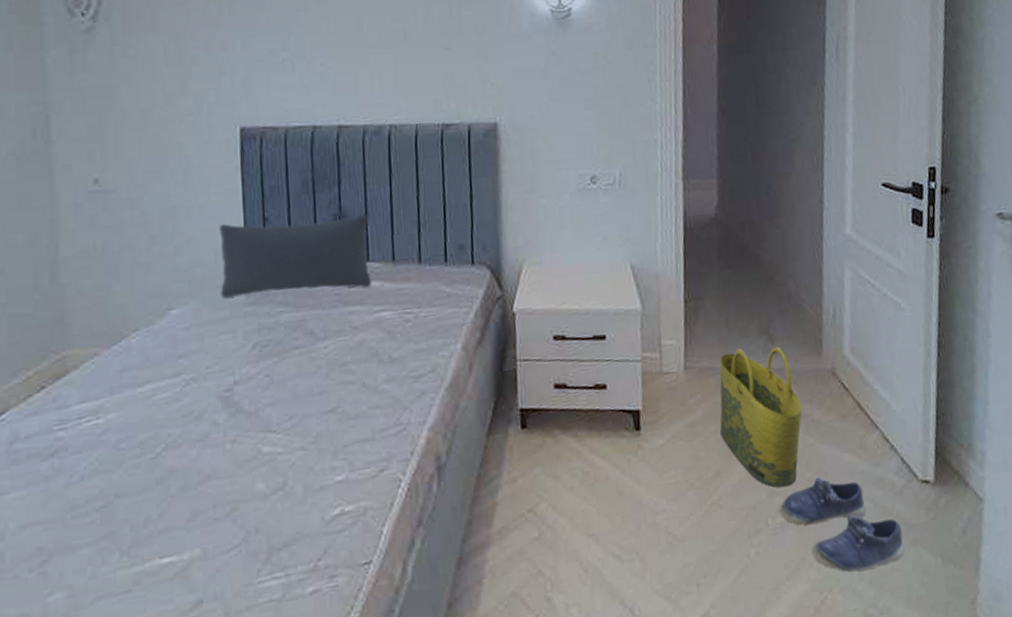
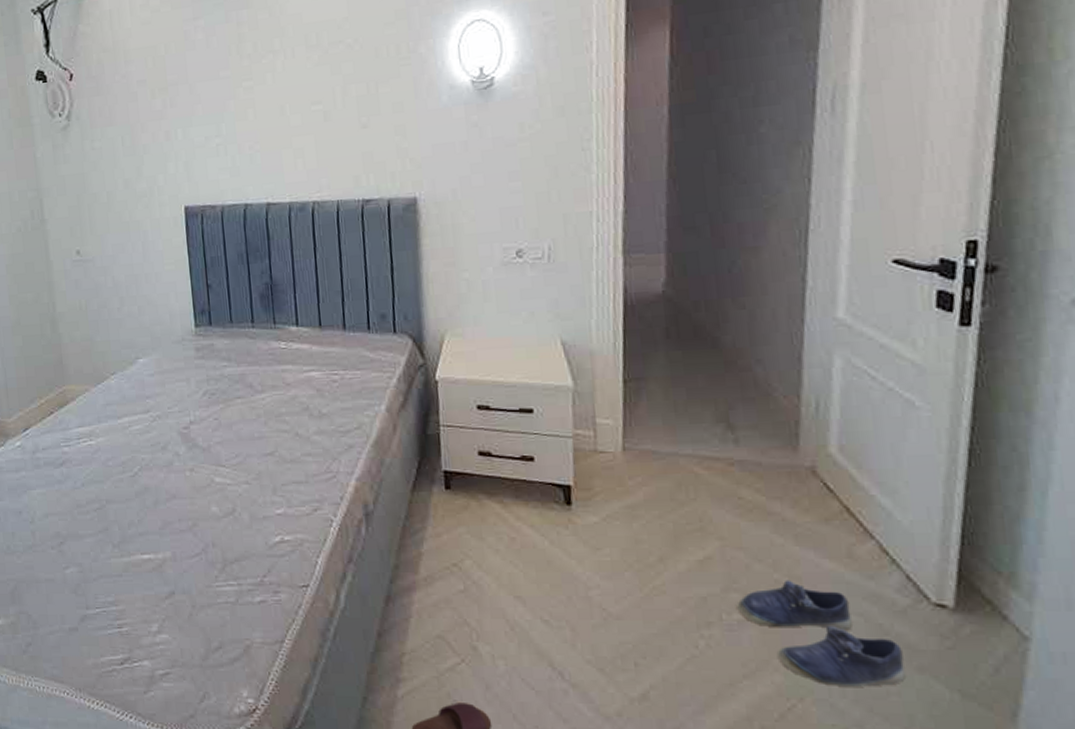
pillow: present [219,214,372,298] -> none [172,283,301,352]
tote bag: present [719,346,803,488] -> none [664,435,770,584]

